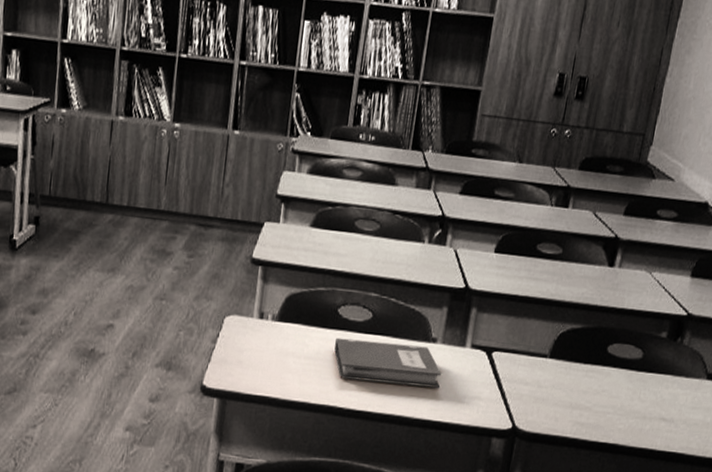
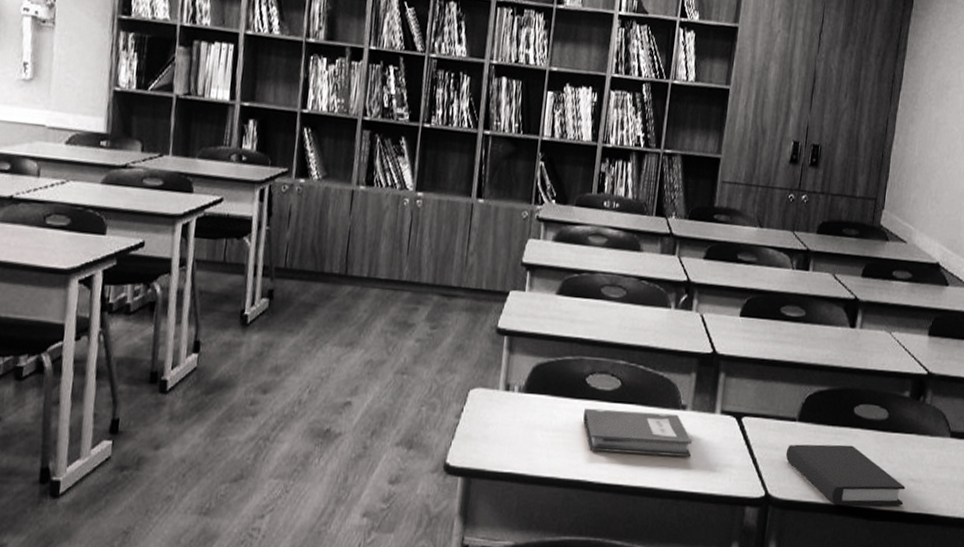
book: none [535,380,656,444] -> present [785,444,905,506]

